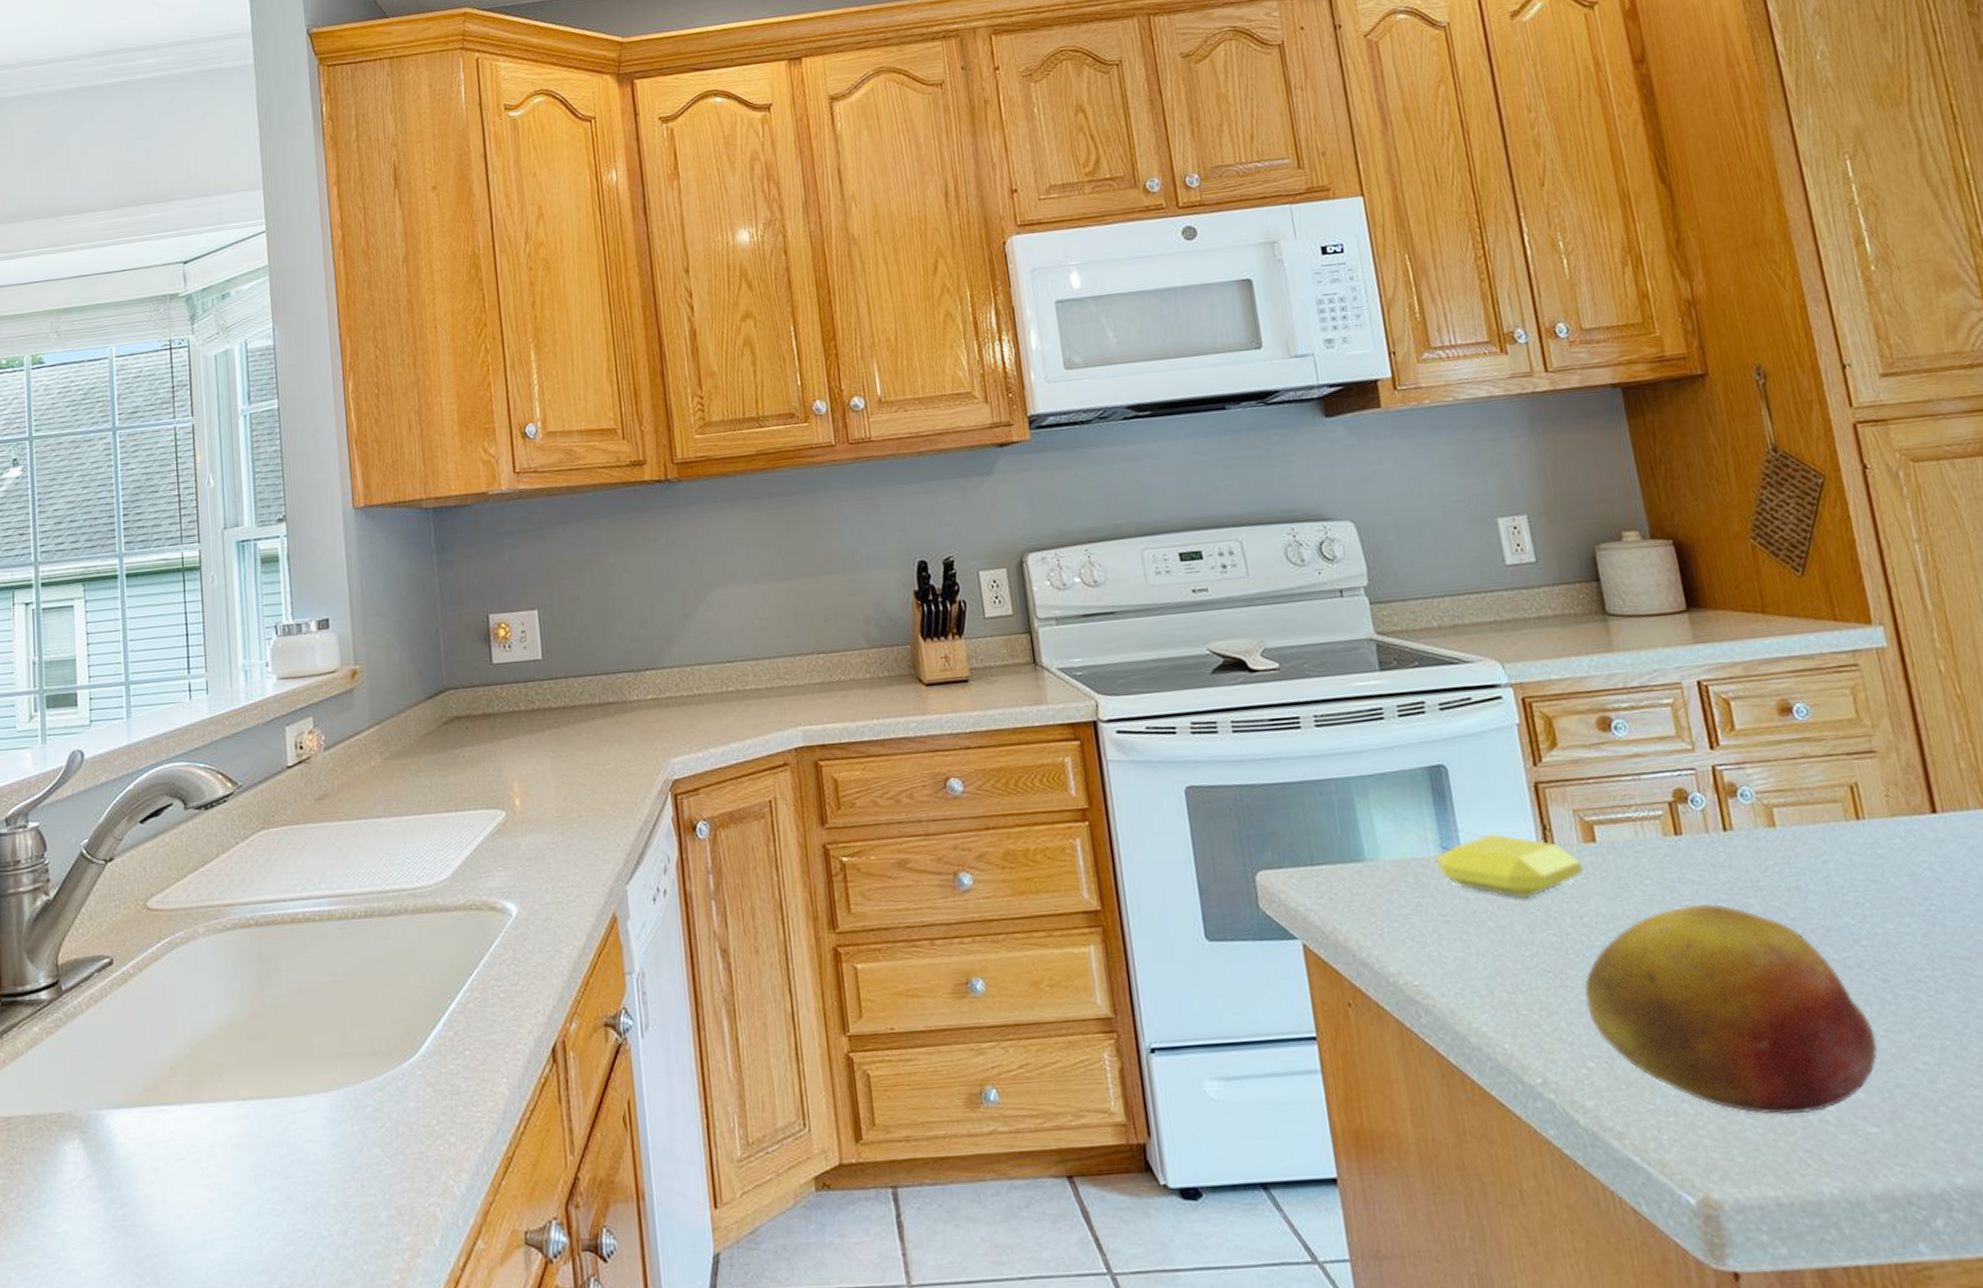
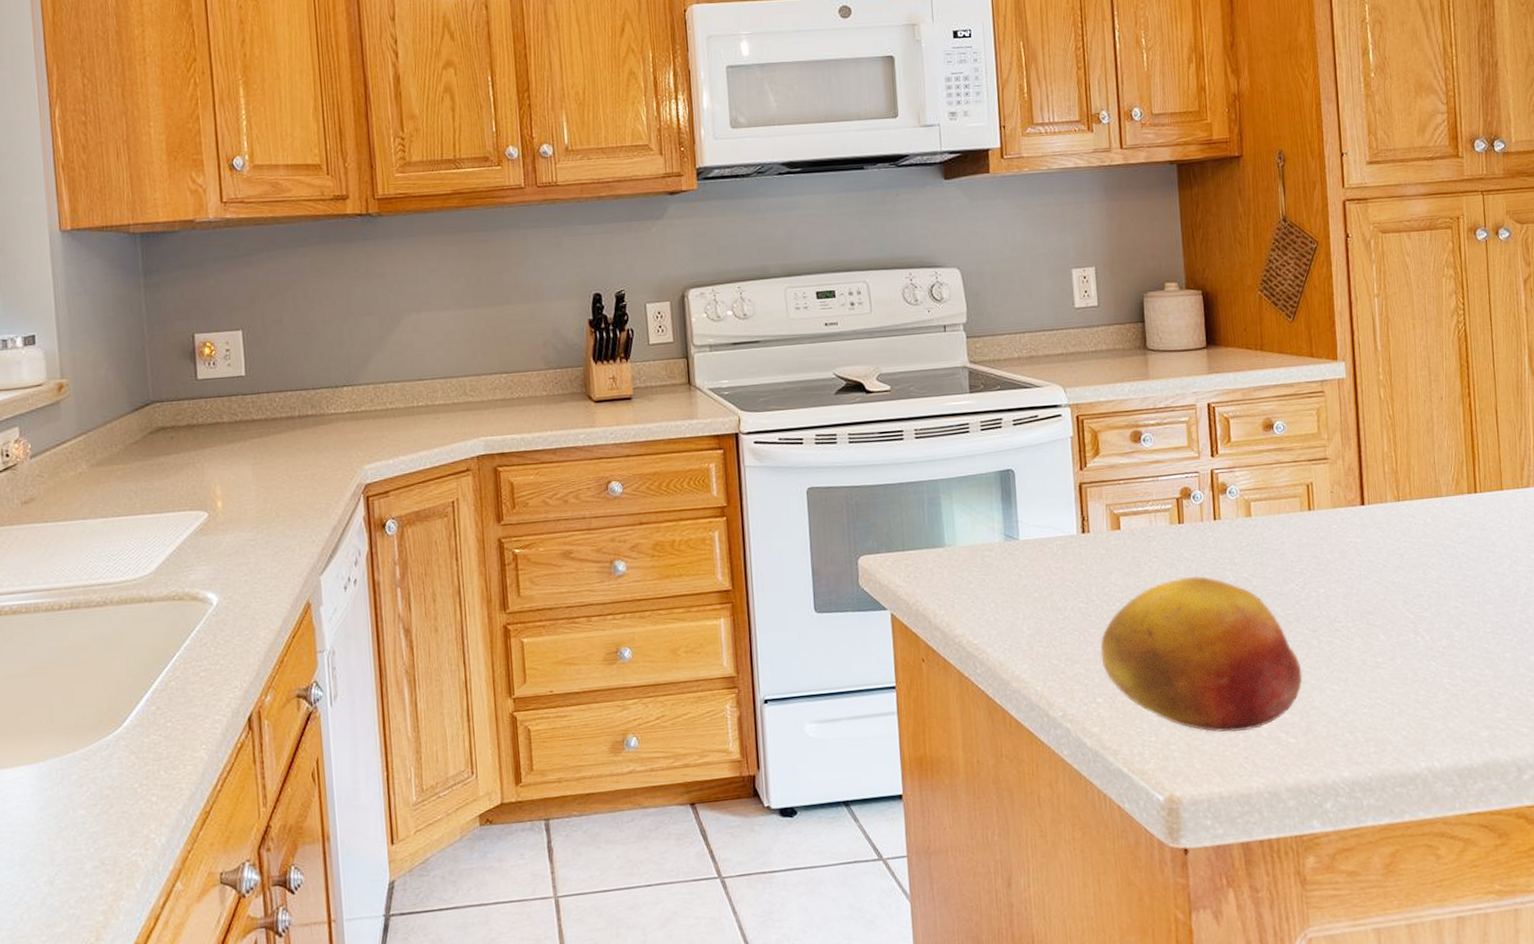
soap bar: present [1435,834,1583,899] -> none [999,524,1109,574]

